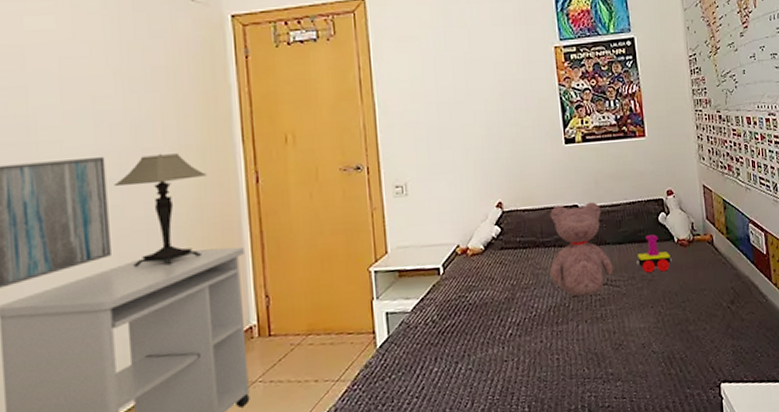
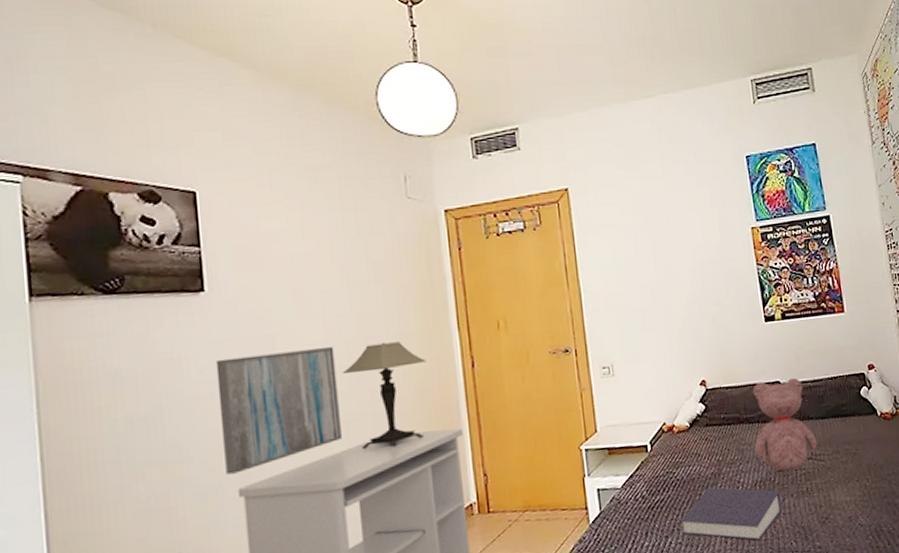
book: none [471,312,575,367] -> present [680,487,782,541]
toy train: present [636,234,672,273] -> none [840,408,876,447]

